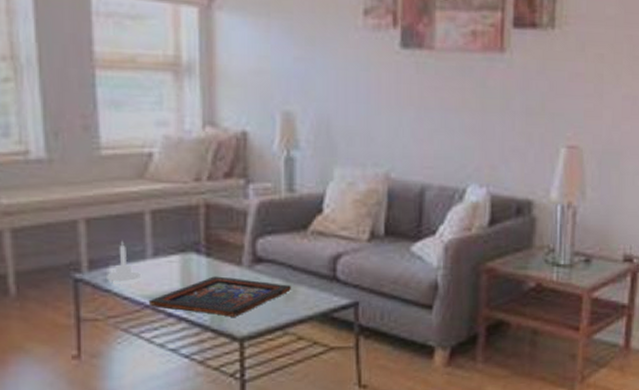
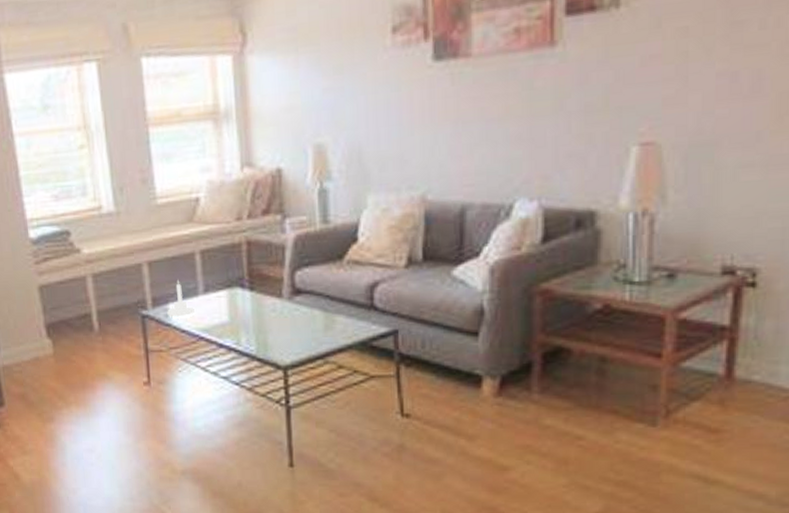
religious icon: present [148,276,291,317] -> none [202,308,329,347]

